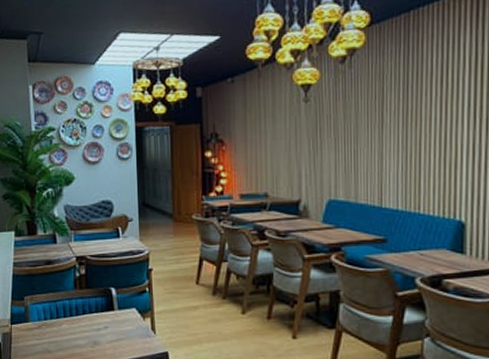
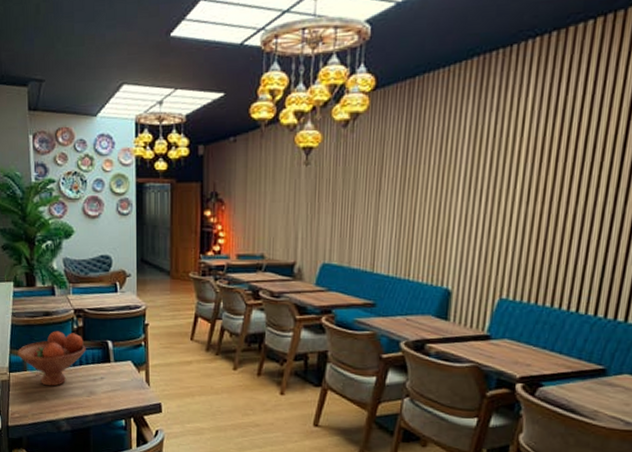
fruit bowl: none [19,279,89,338] -> present [17,331,86,386]

